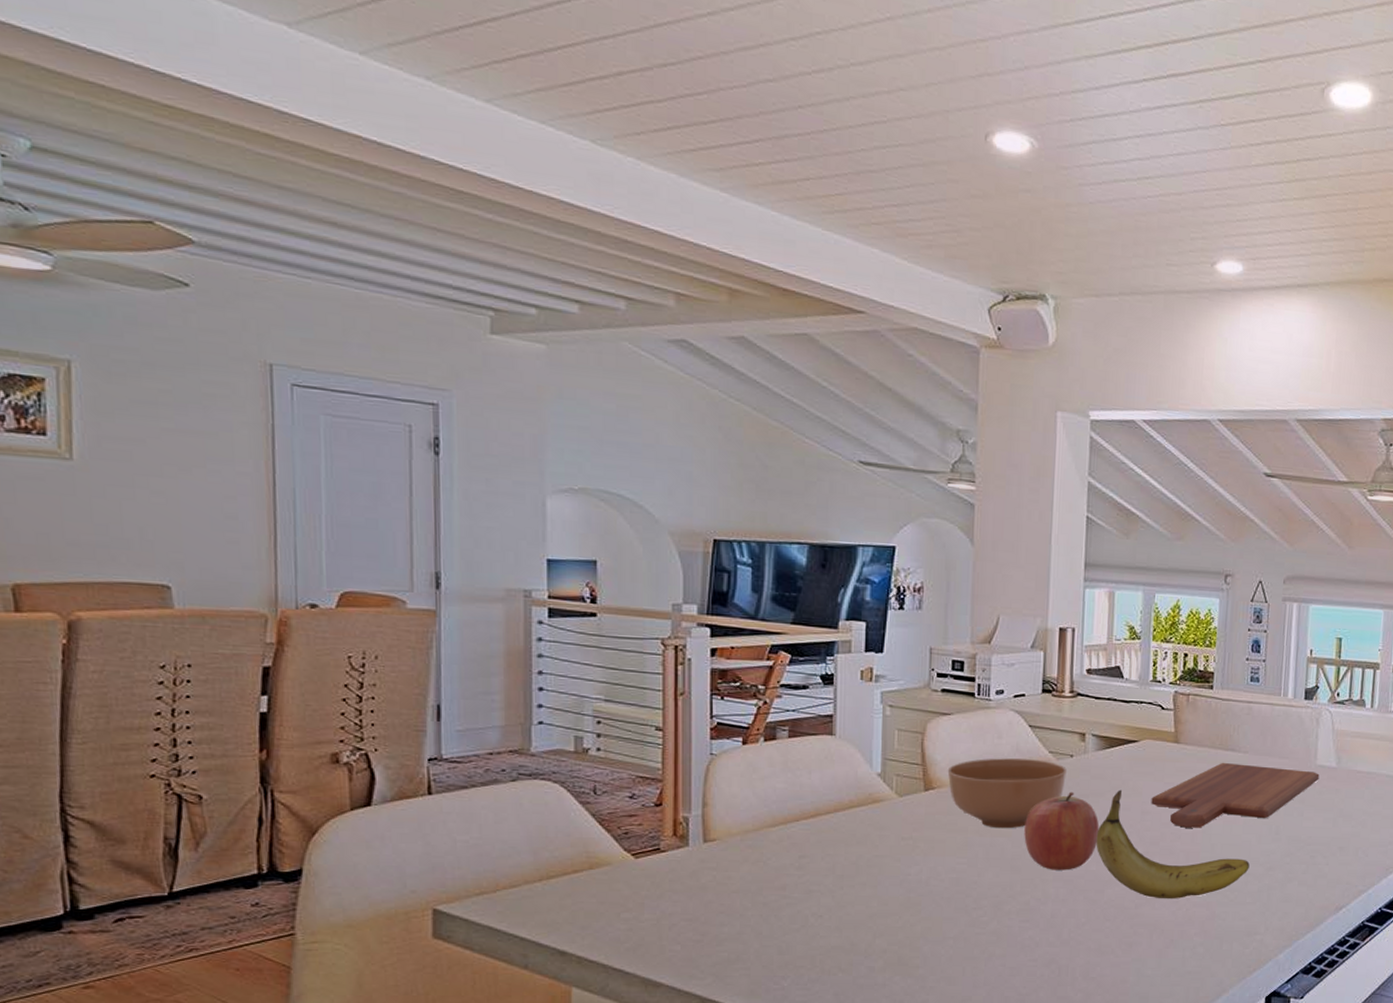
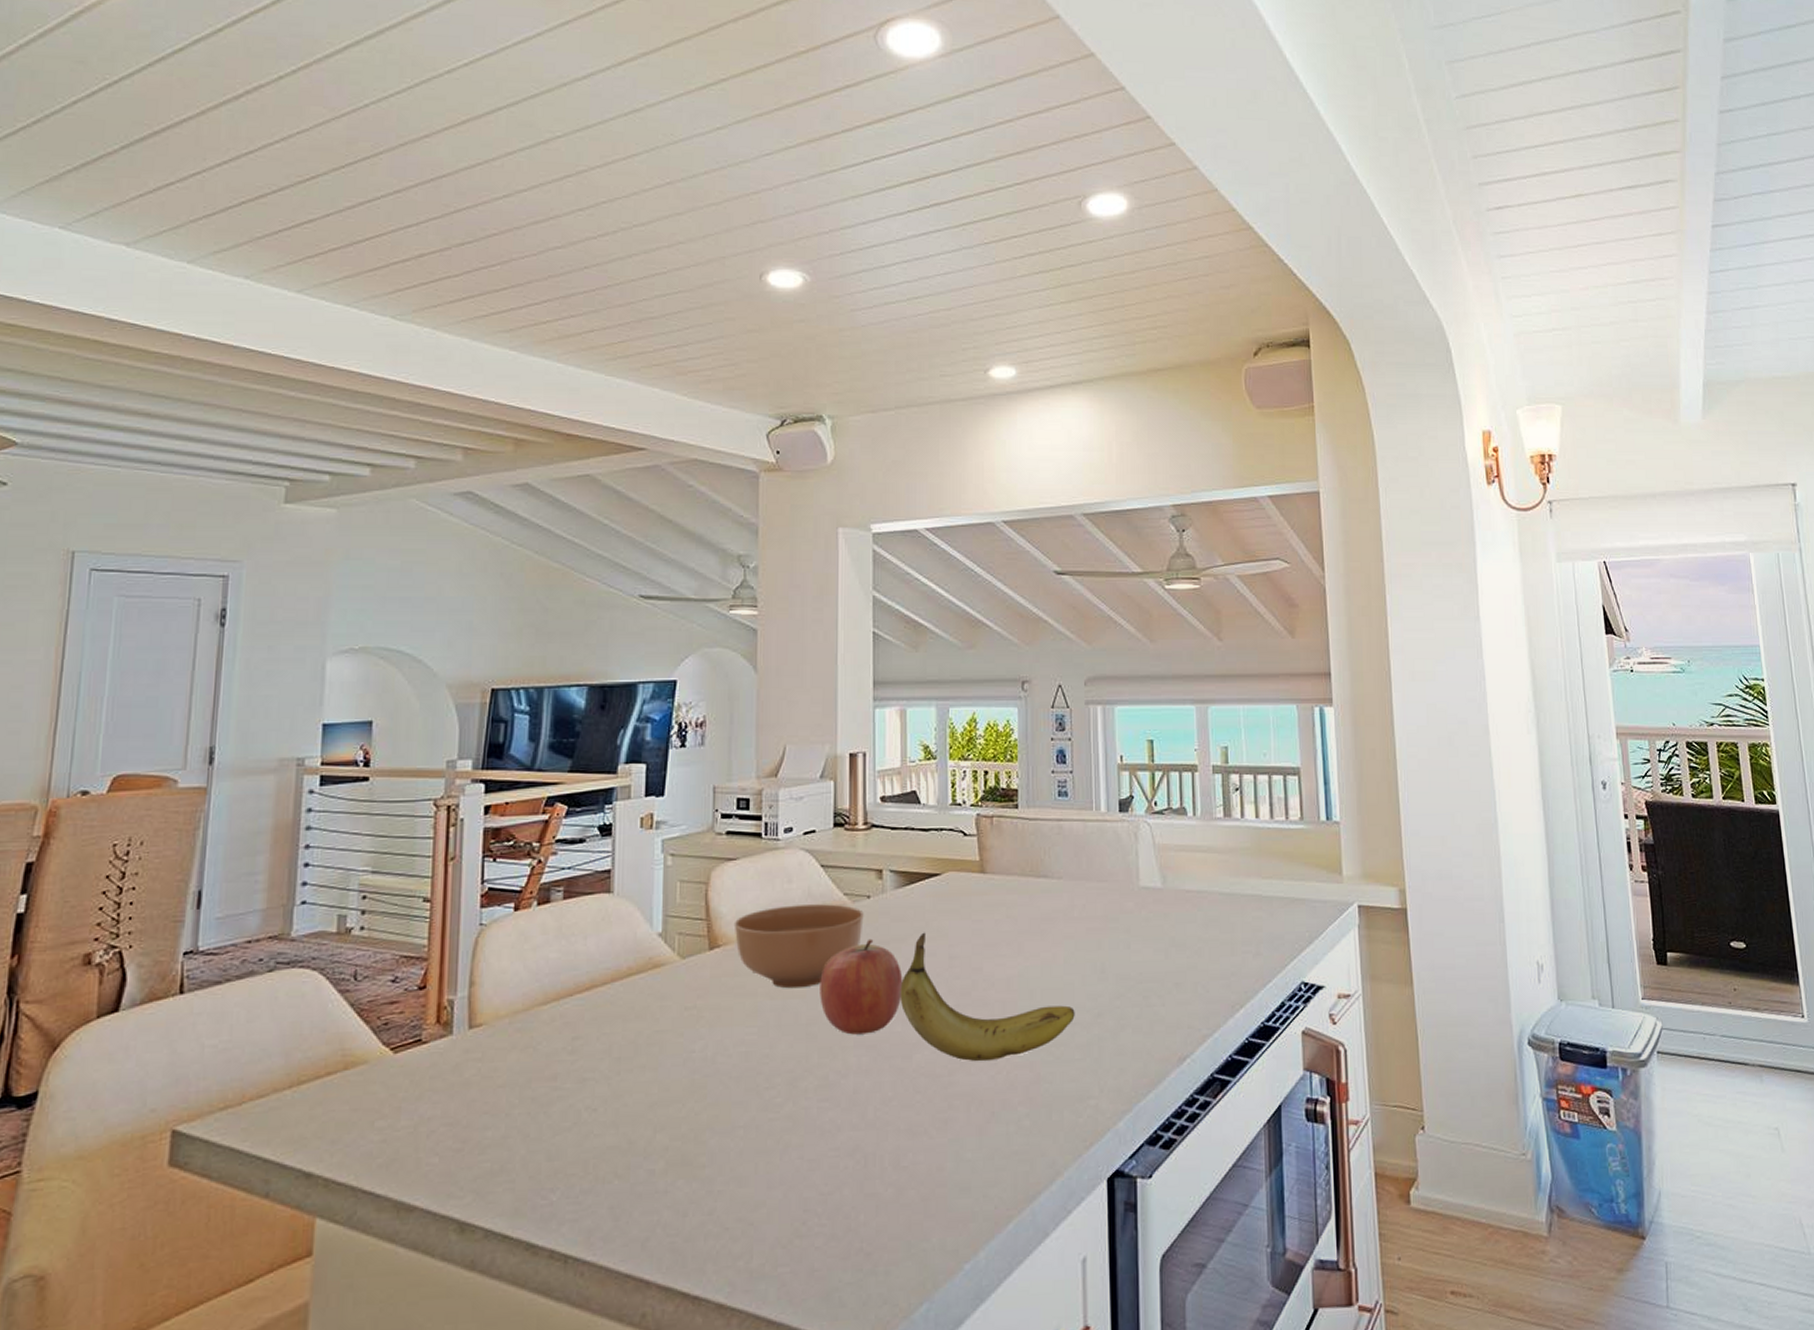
cutting board: present [1151,762,1320,828] -> none [959,891,1144,973]

